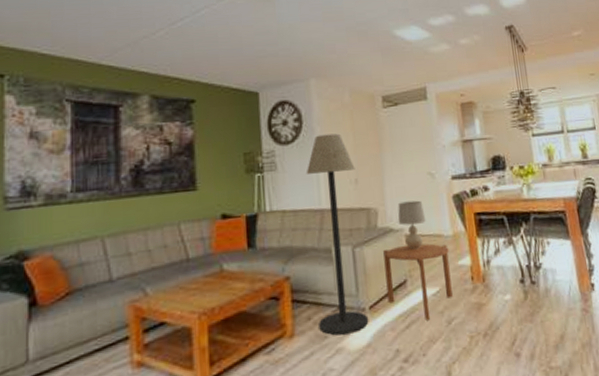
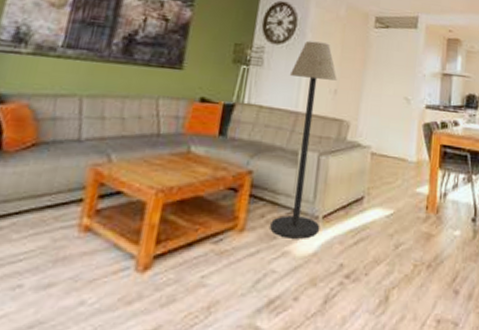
side table: present [383,243,453,321] -> none [342,162,410,240]
table lamp: present [397,200,426,250] -> none [367,120,394,169]

